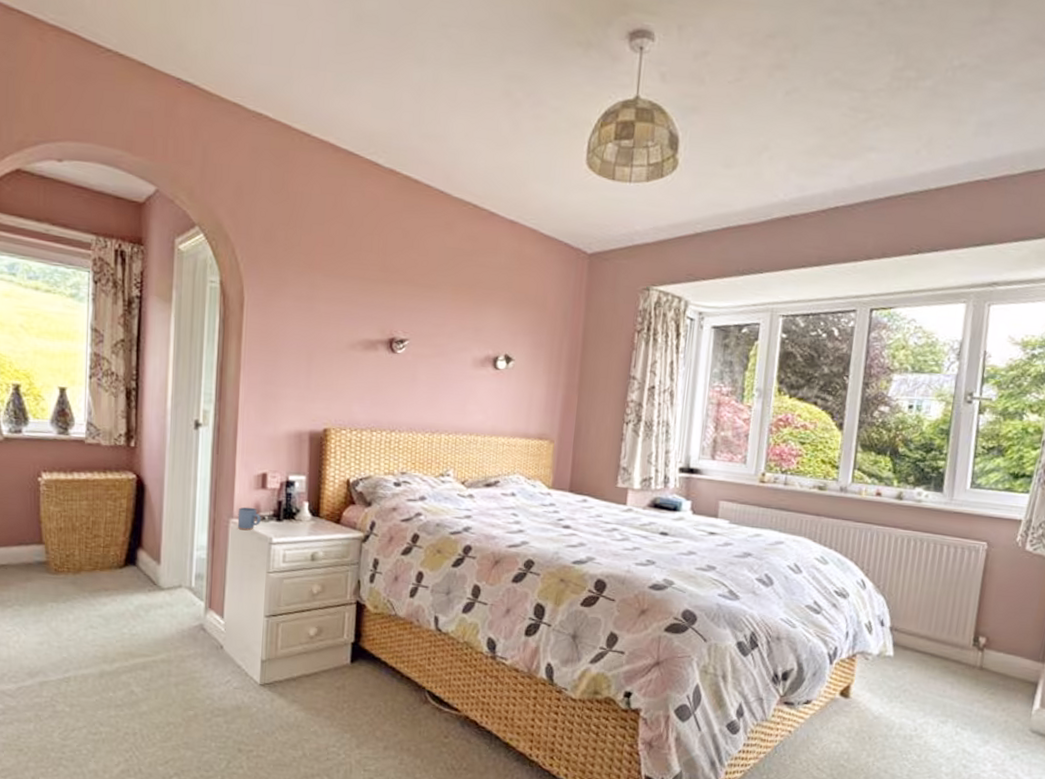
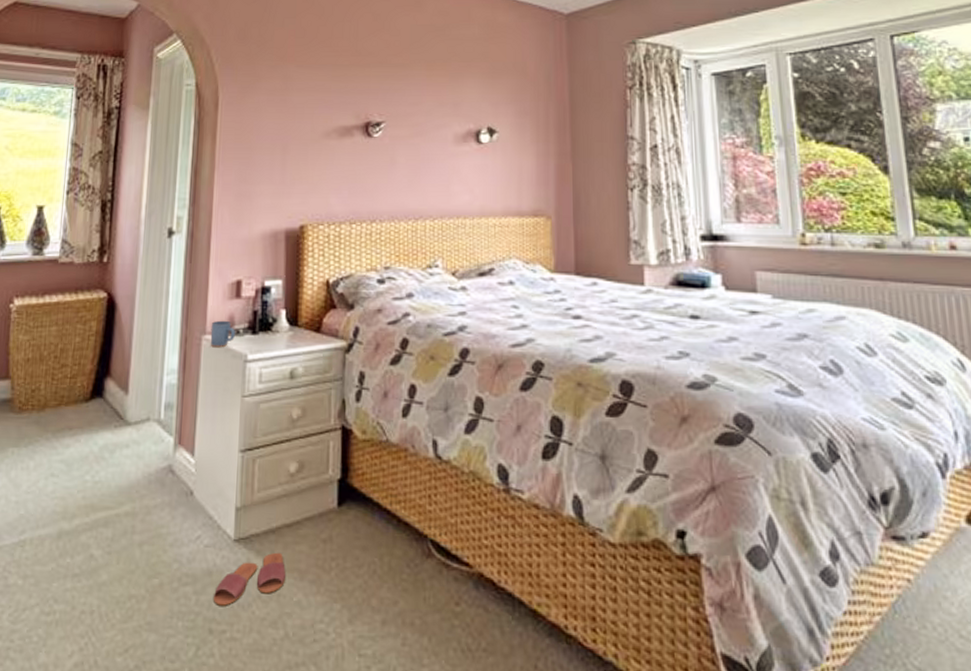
slippers: none [242,695,305,733] -> present [214,552,287,606]

